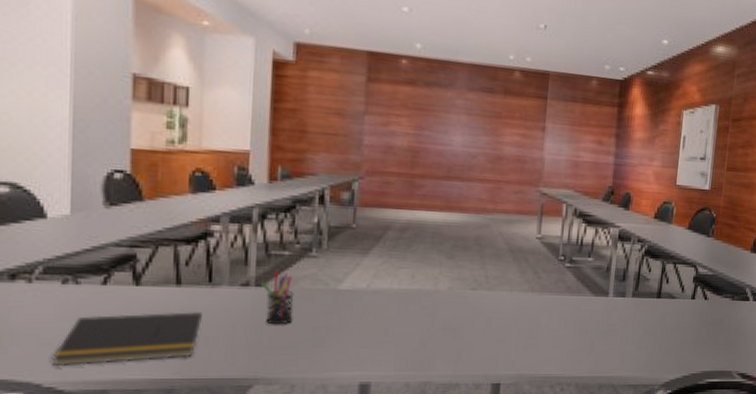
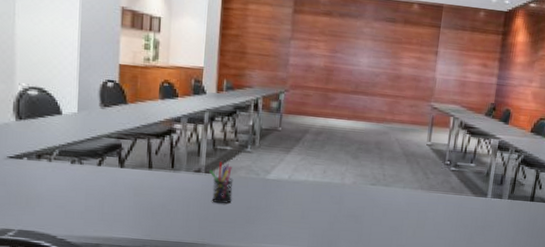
notepad: present [52,312,202,367] -> none [63,188,166,225]

